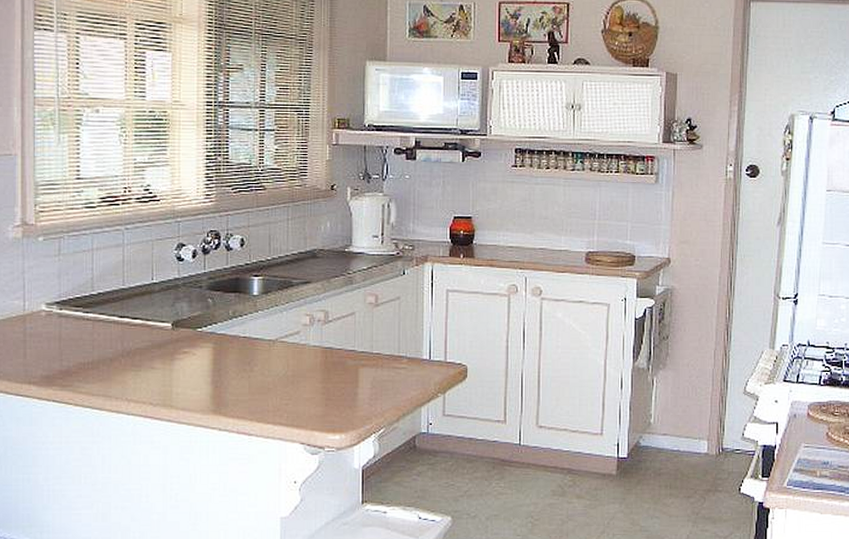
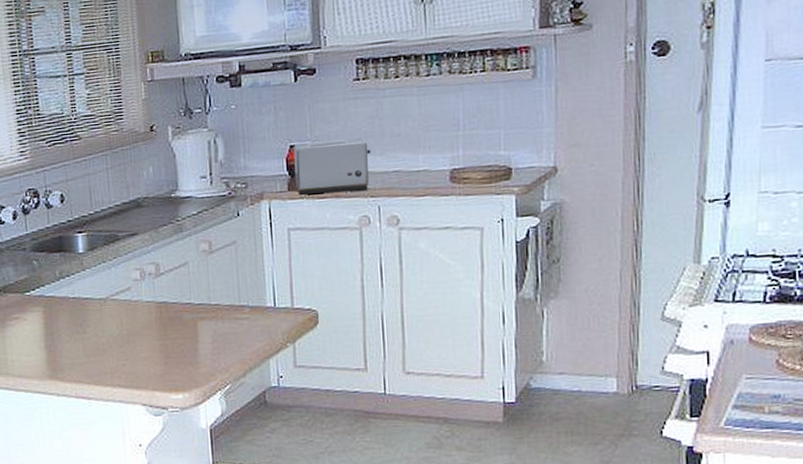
toaster: none [455,215,522,264] -> present [293,138,371,196]

